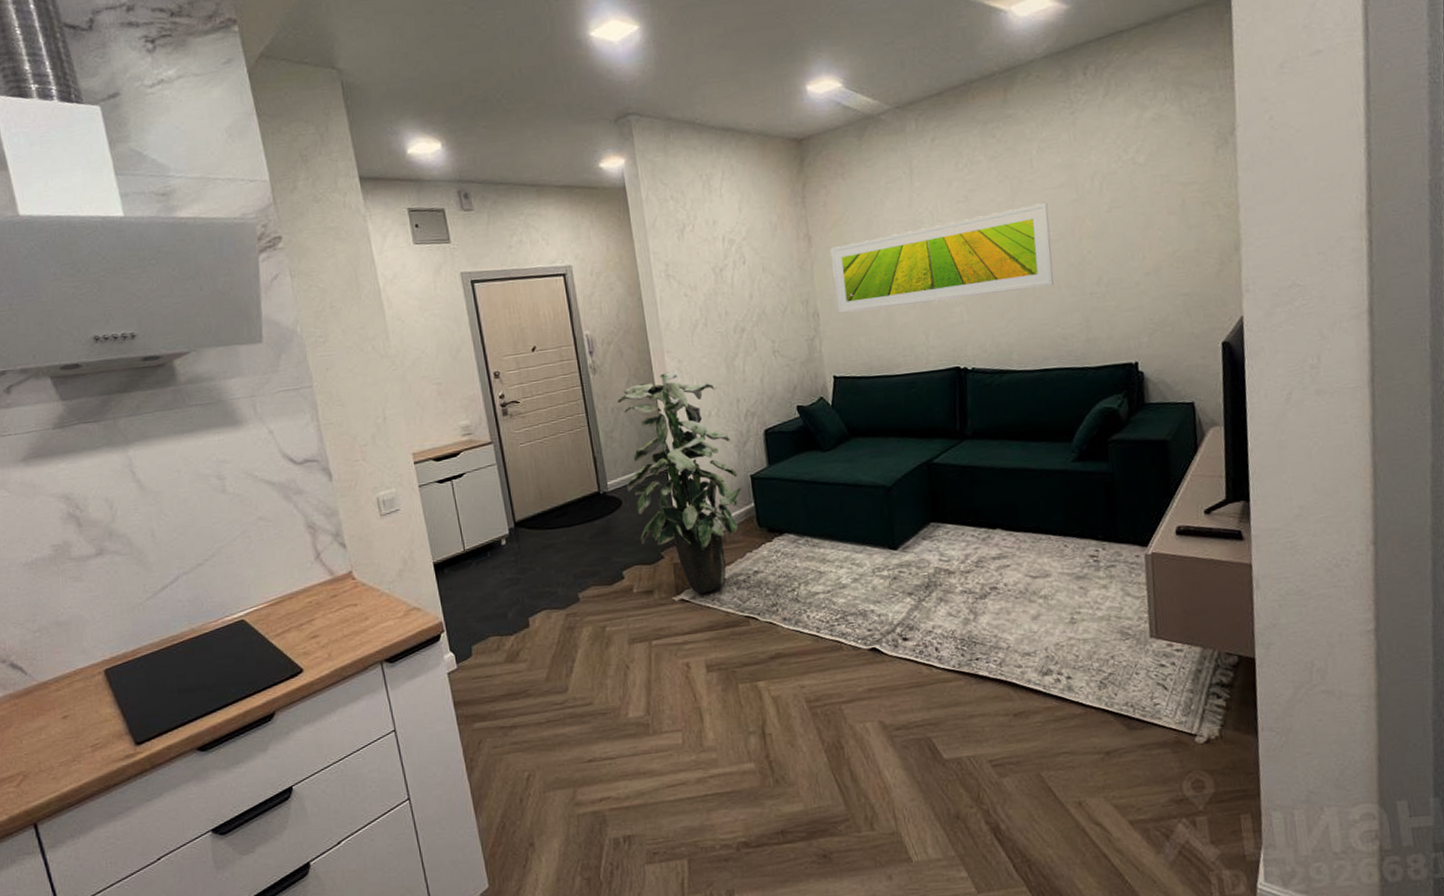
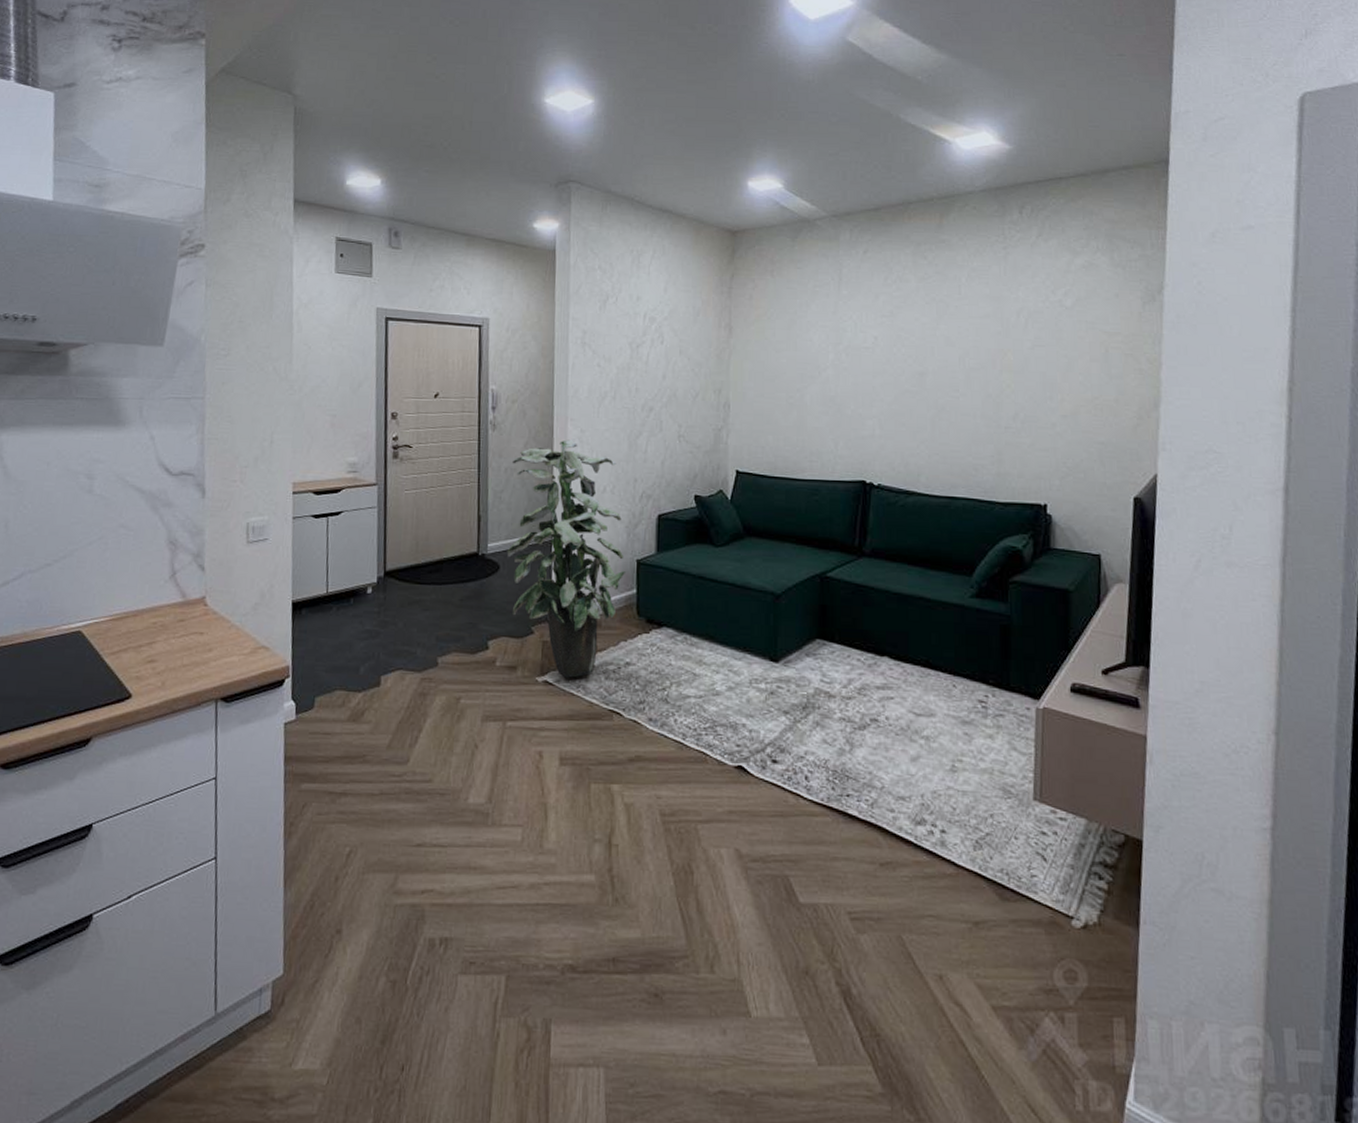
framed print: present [830,203,1054,314] -> none [749,330,972,414]

